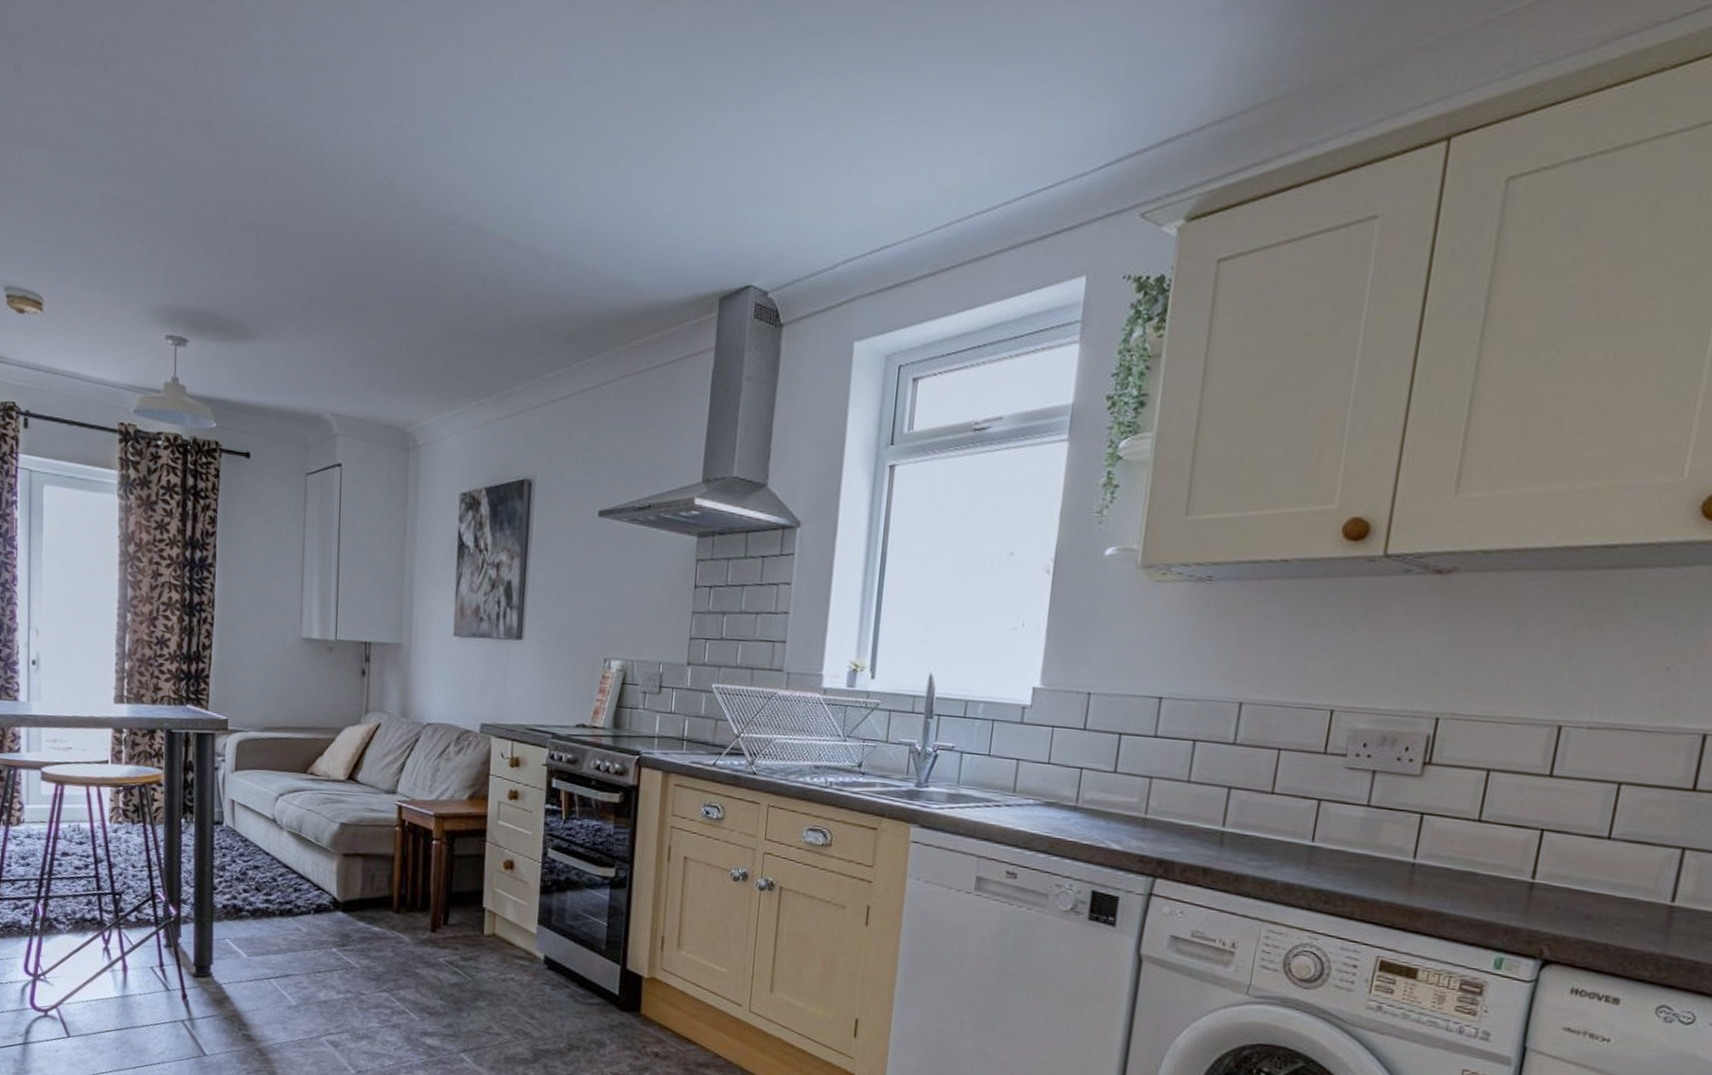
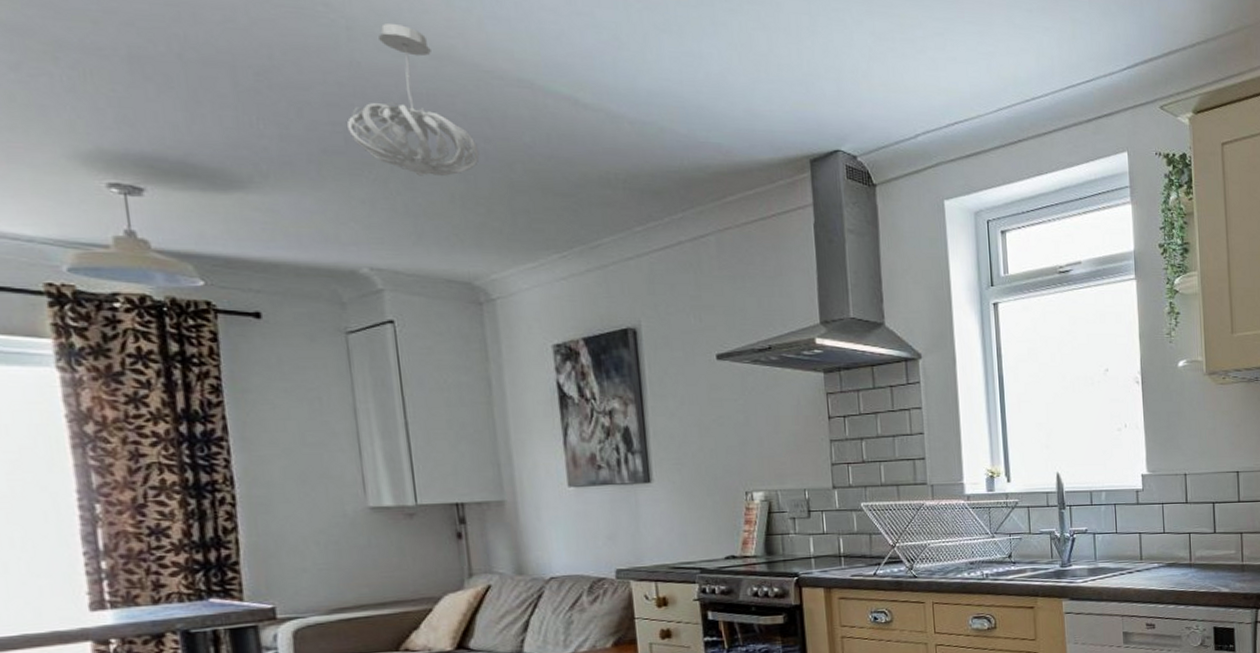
pendant light: none [331,174,427,324] -> present [346,22,480,176]

